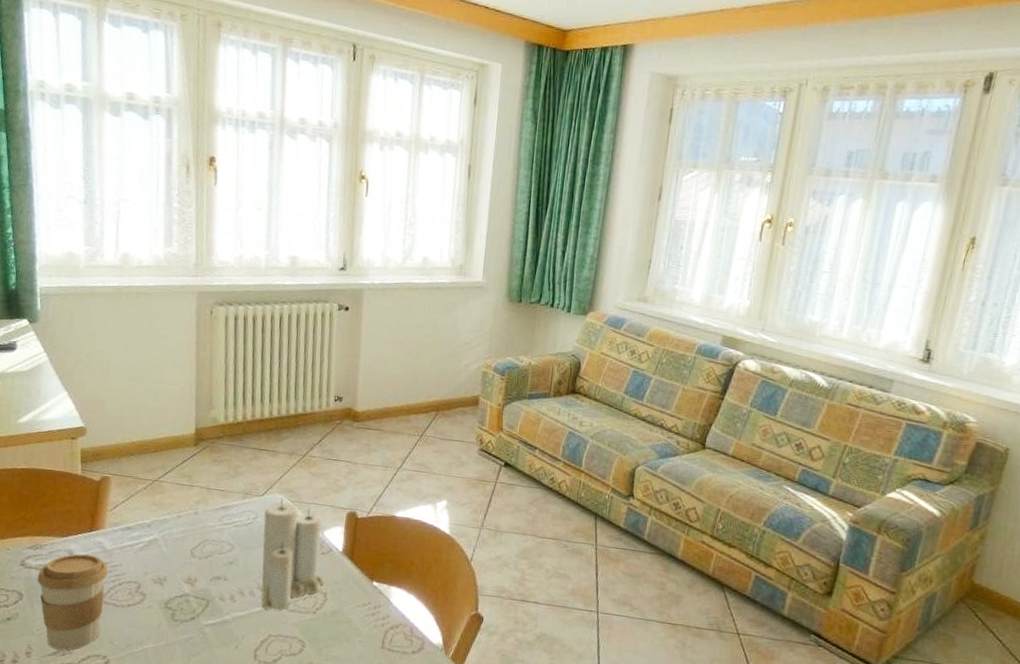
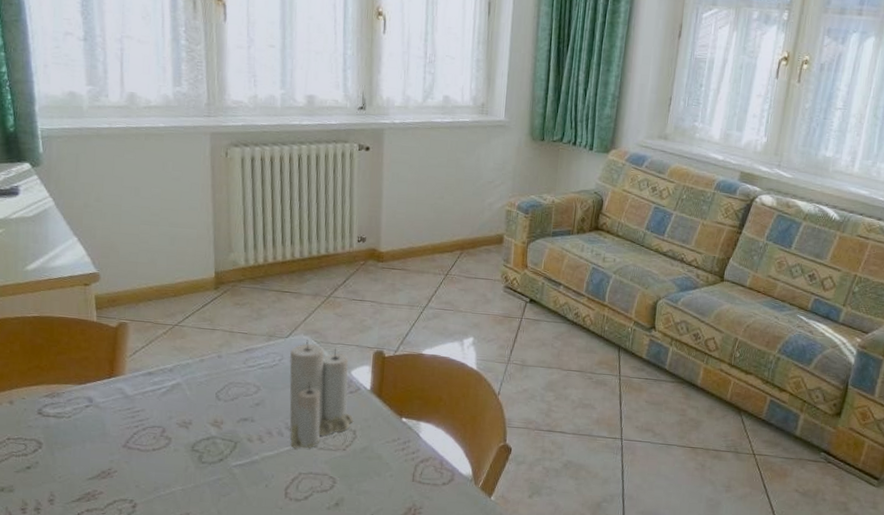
coffee cup: present [37,554,109,651] -> none [56,400,131,496]

